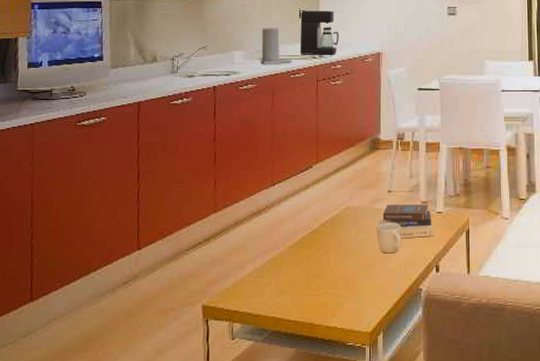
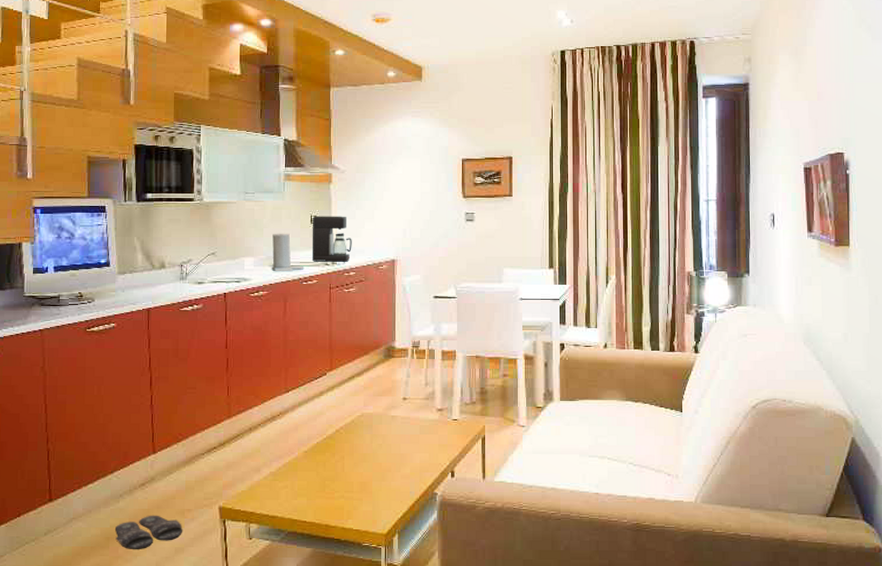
slippers: none [95,314,164,351] -> present [115,515,182,549]
mug: present [376,222,402,254] -> none [391,428,417,459]
books: present [378,205,434,239] -> none [393,412,450,445]

